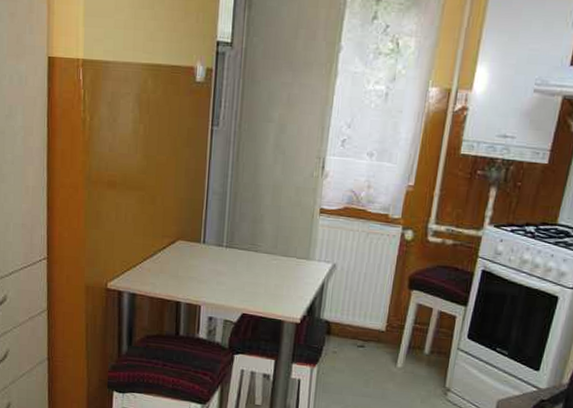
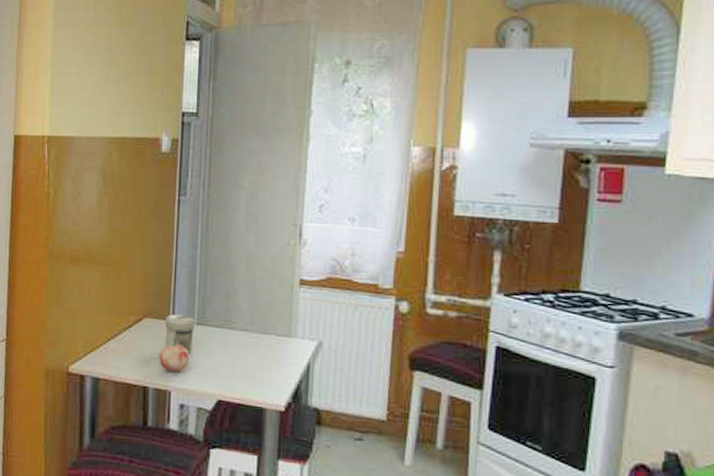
fruit: none [190,264,218,290] -> present [159,344,189,373]
jar: none [196,237,224,273] -> present [164,314,195,354]

